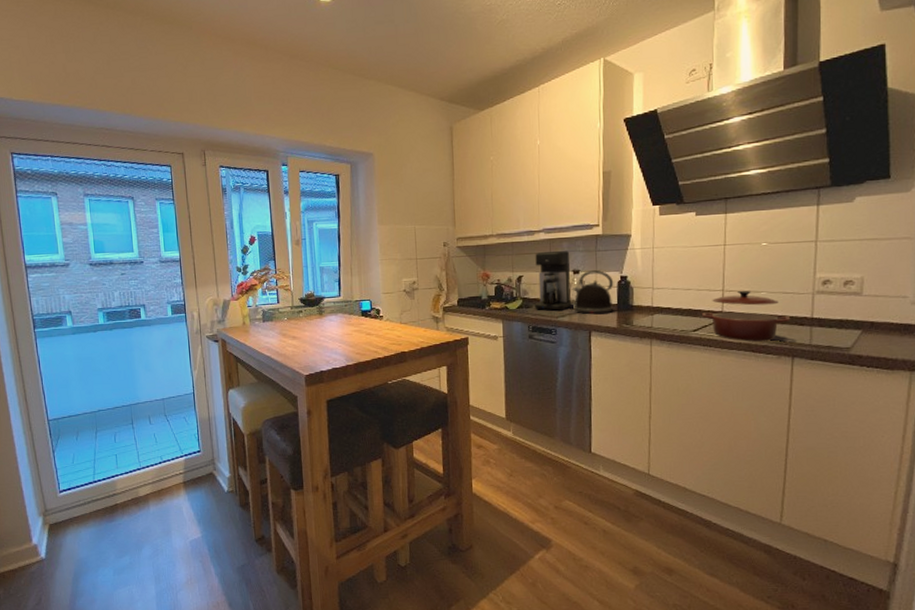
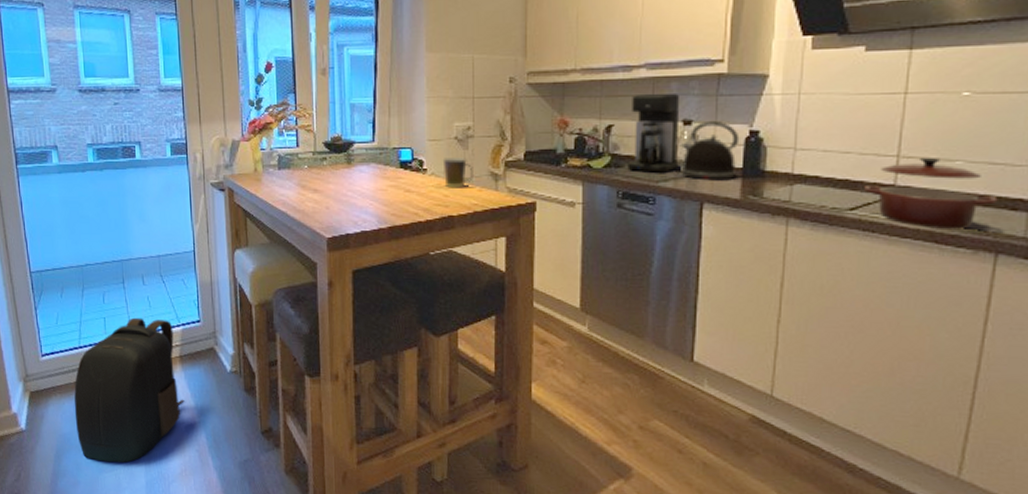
backpack: none [89,452,188,579] -> present [74,317,184,463]
mug: none [395,306,419,330] -> present [442,158,473,188]

